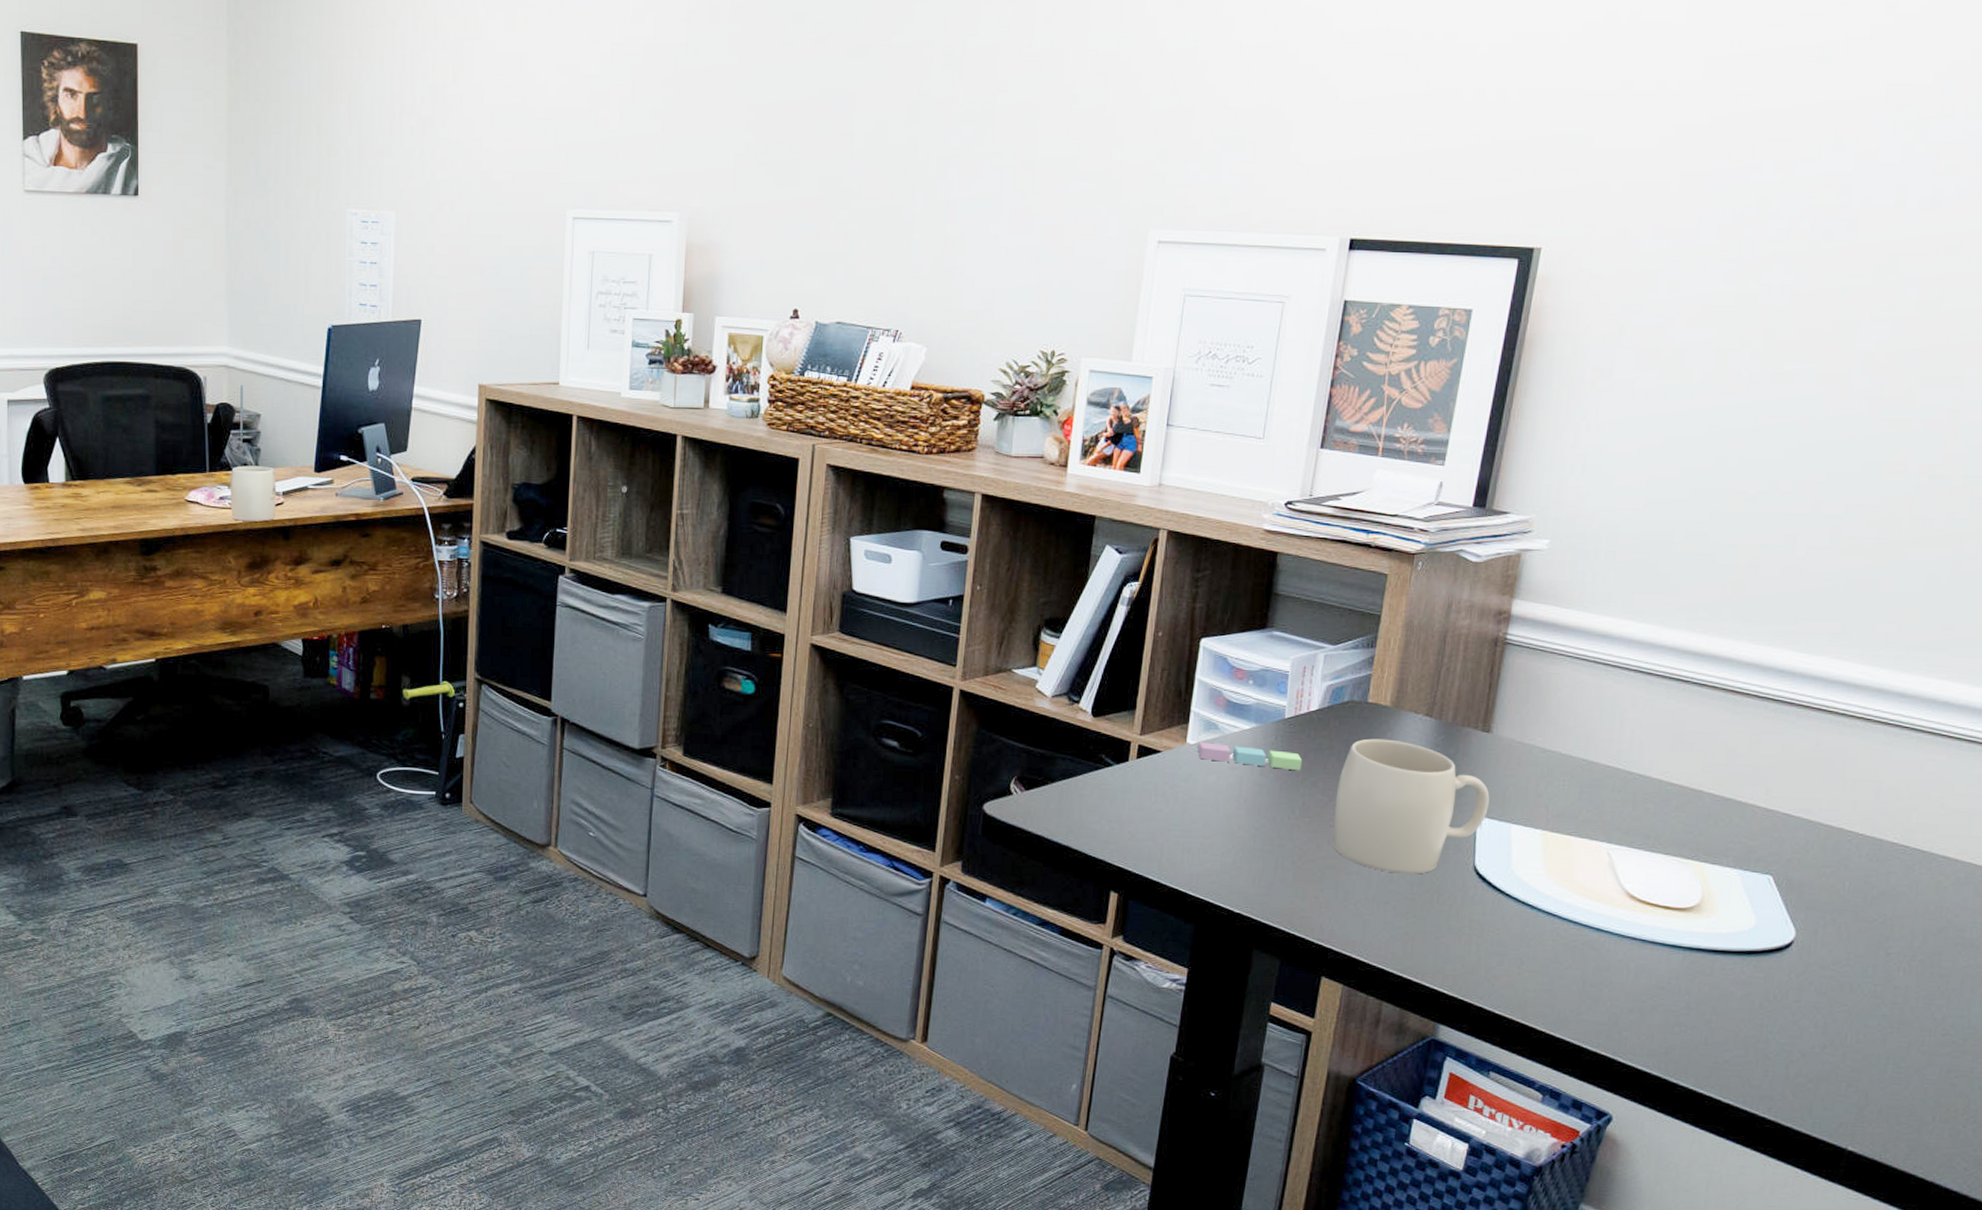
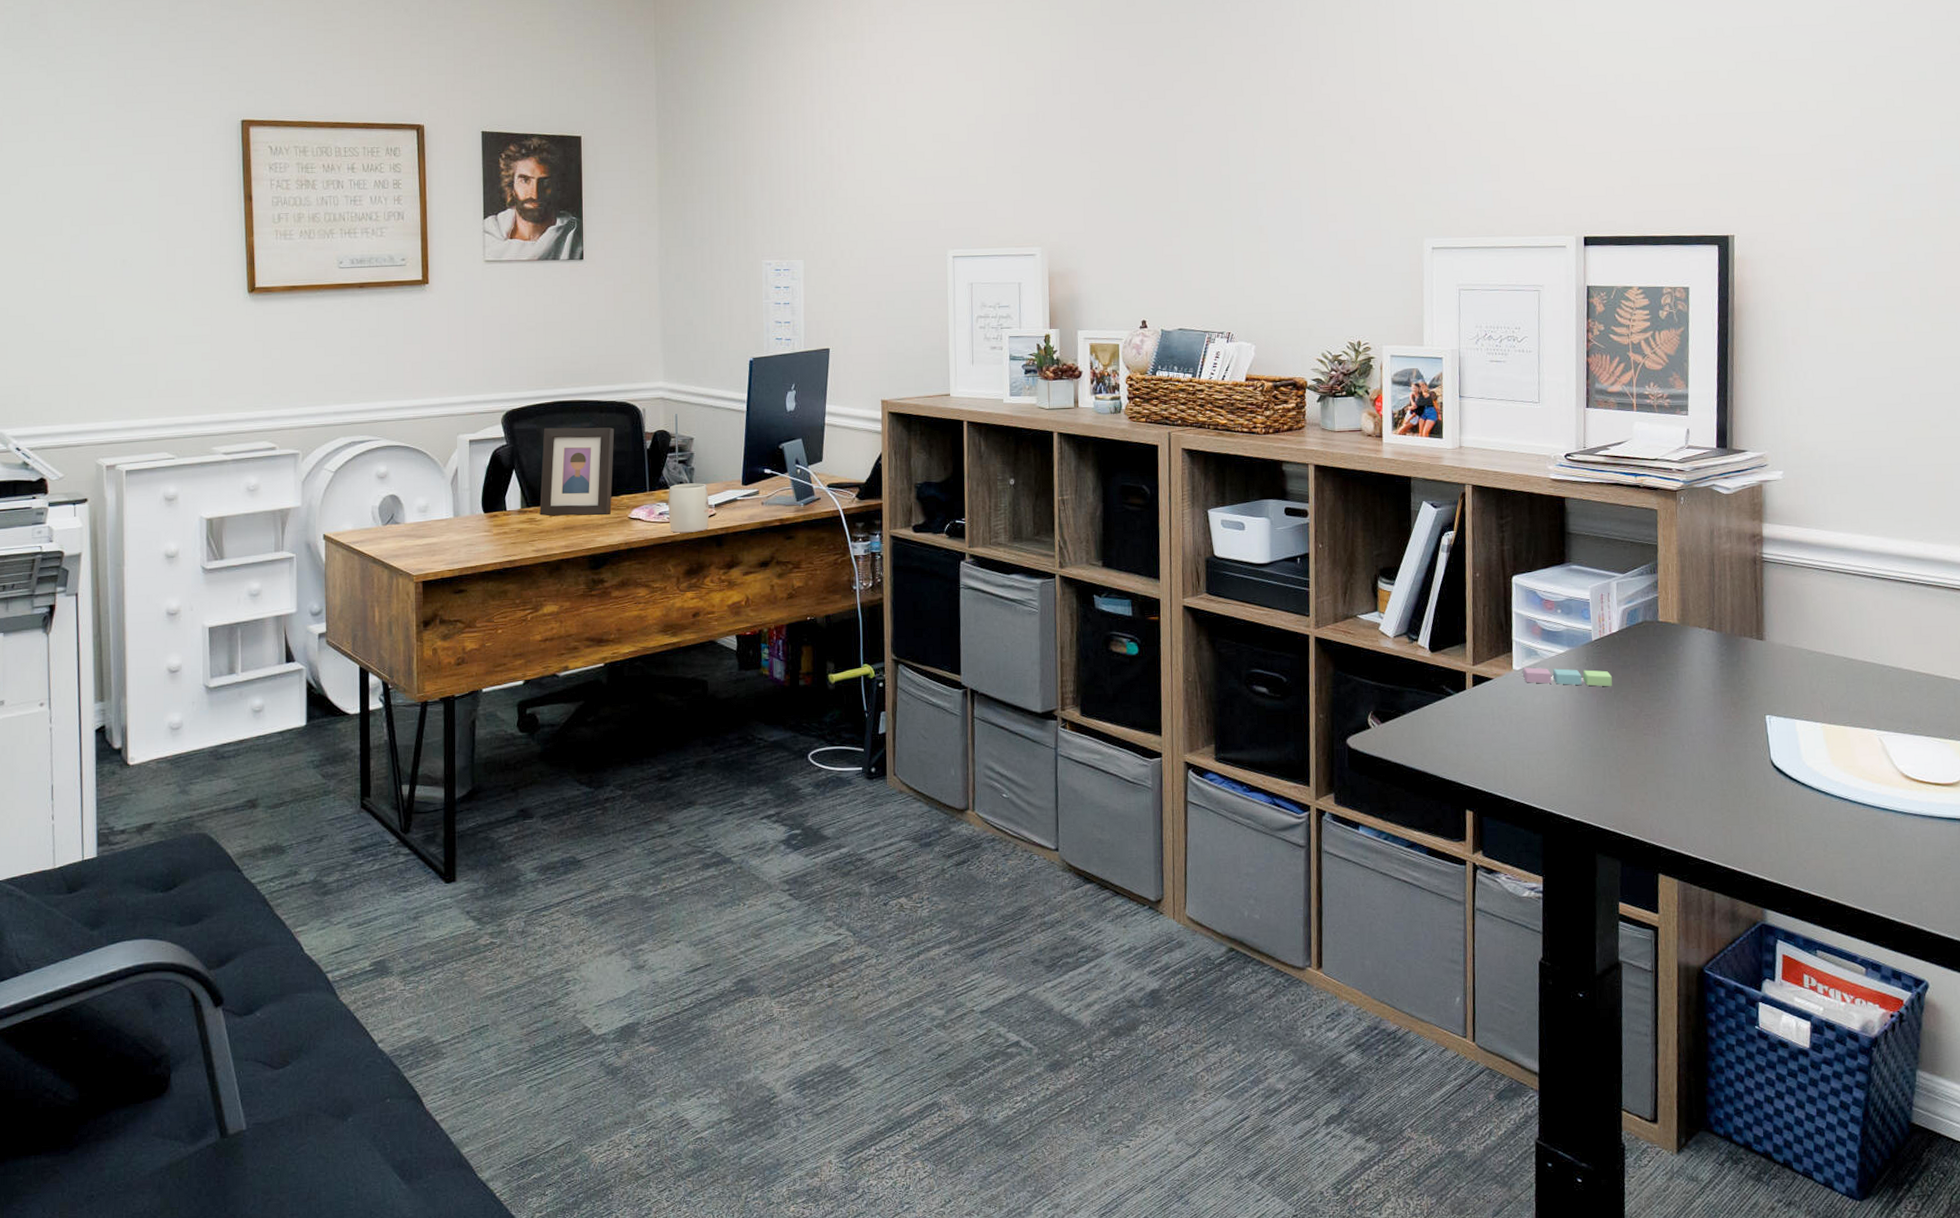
picture frame: none [86,391,171,496] -> present [540,427,615,516]
mug: present [1333,738,1490,874] -> none [1645,652,1774,773]

